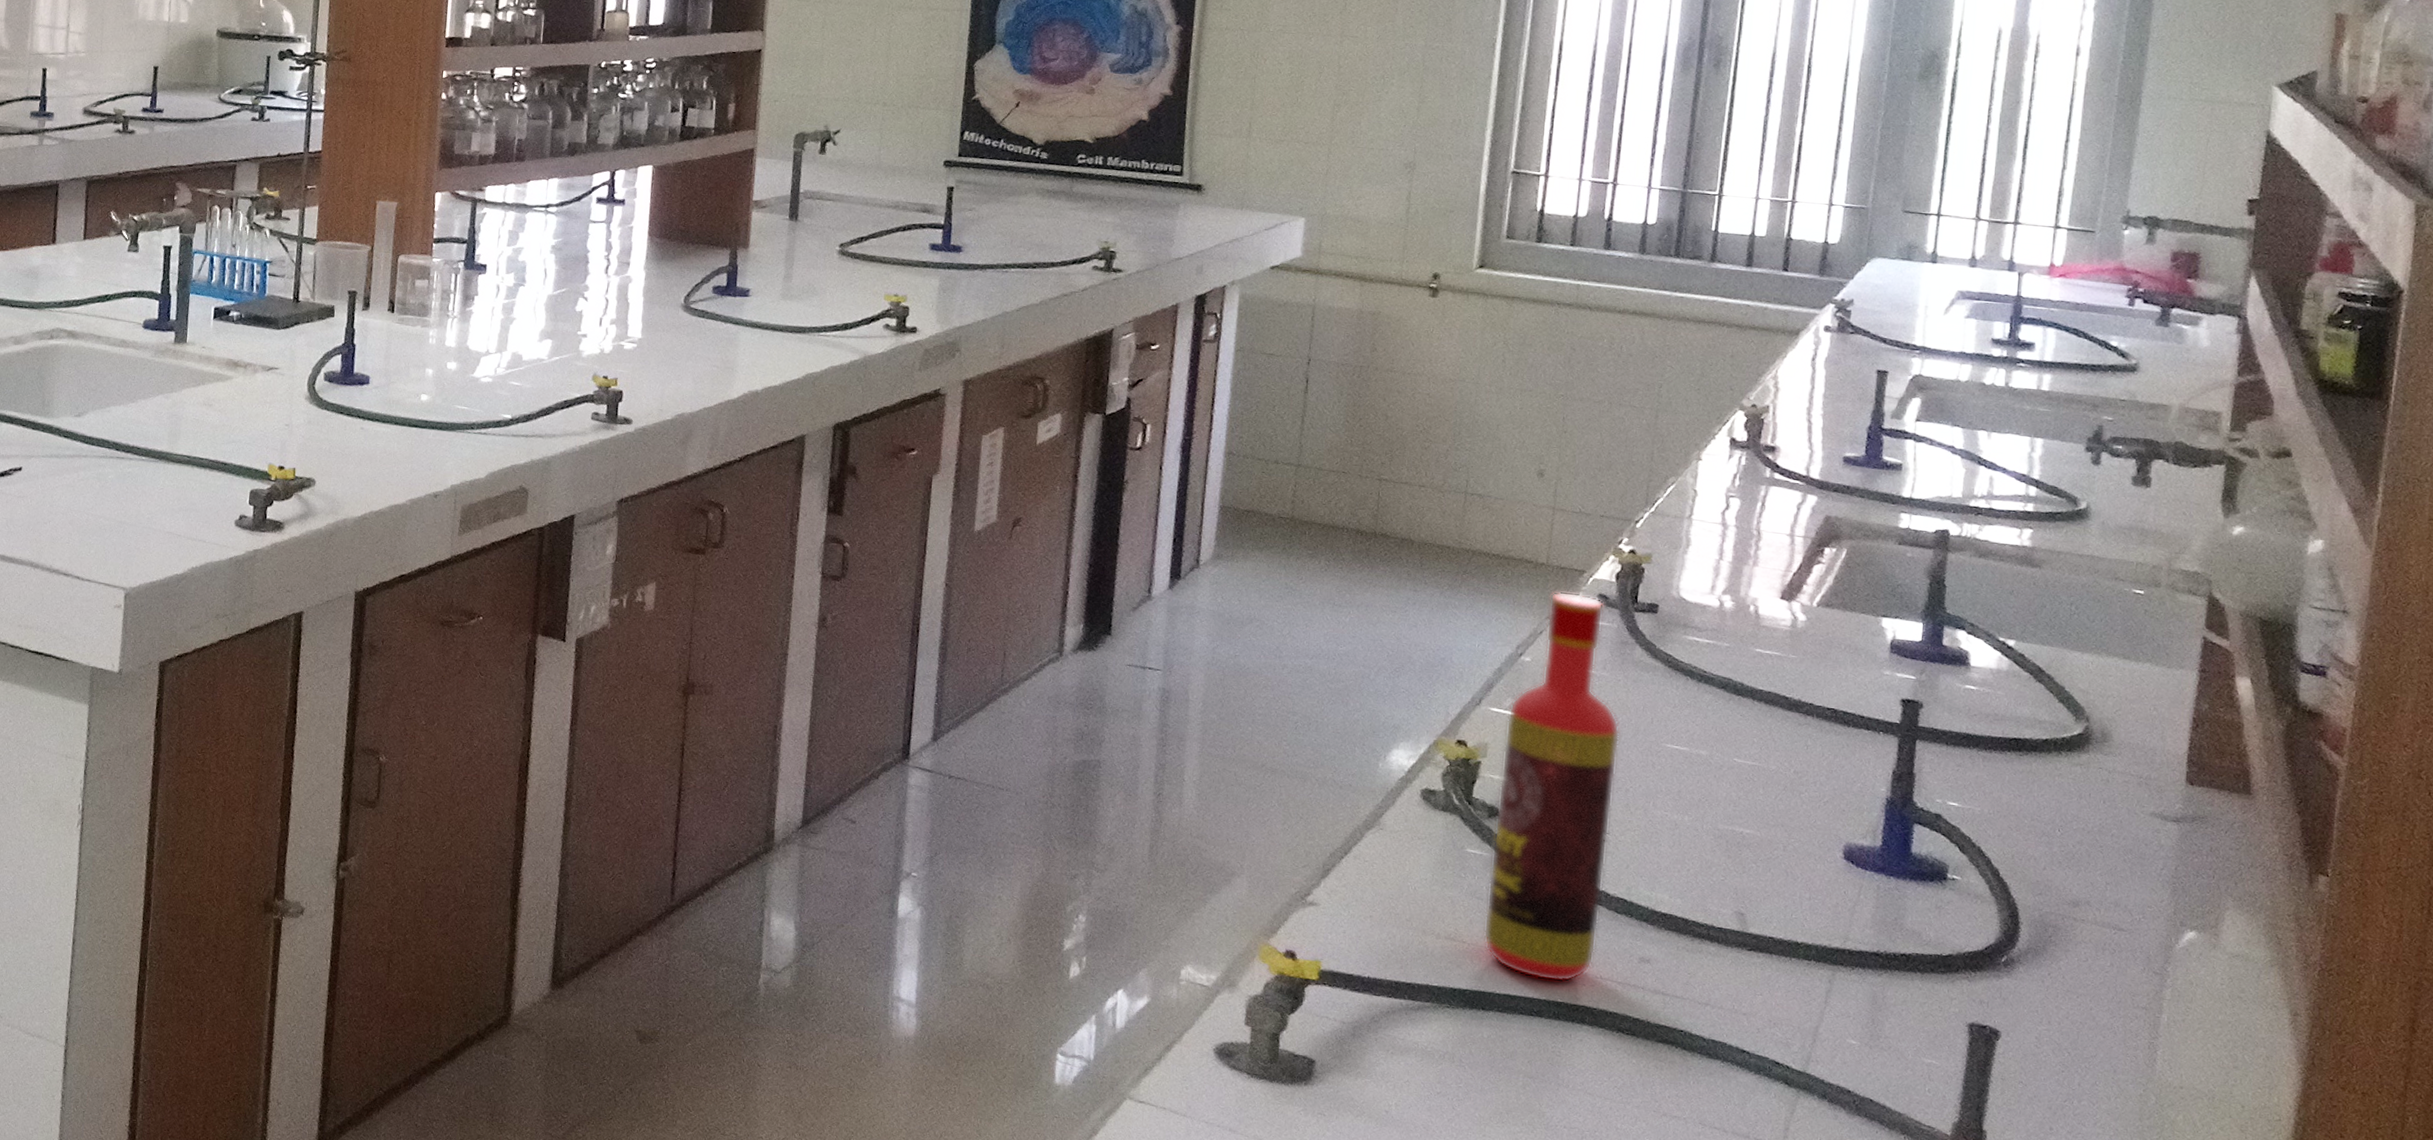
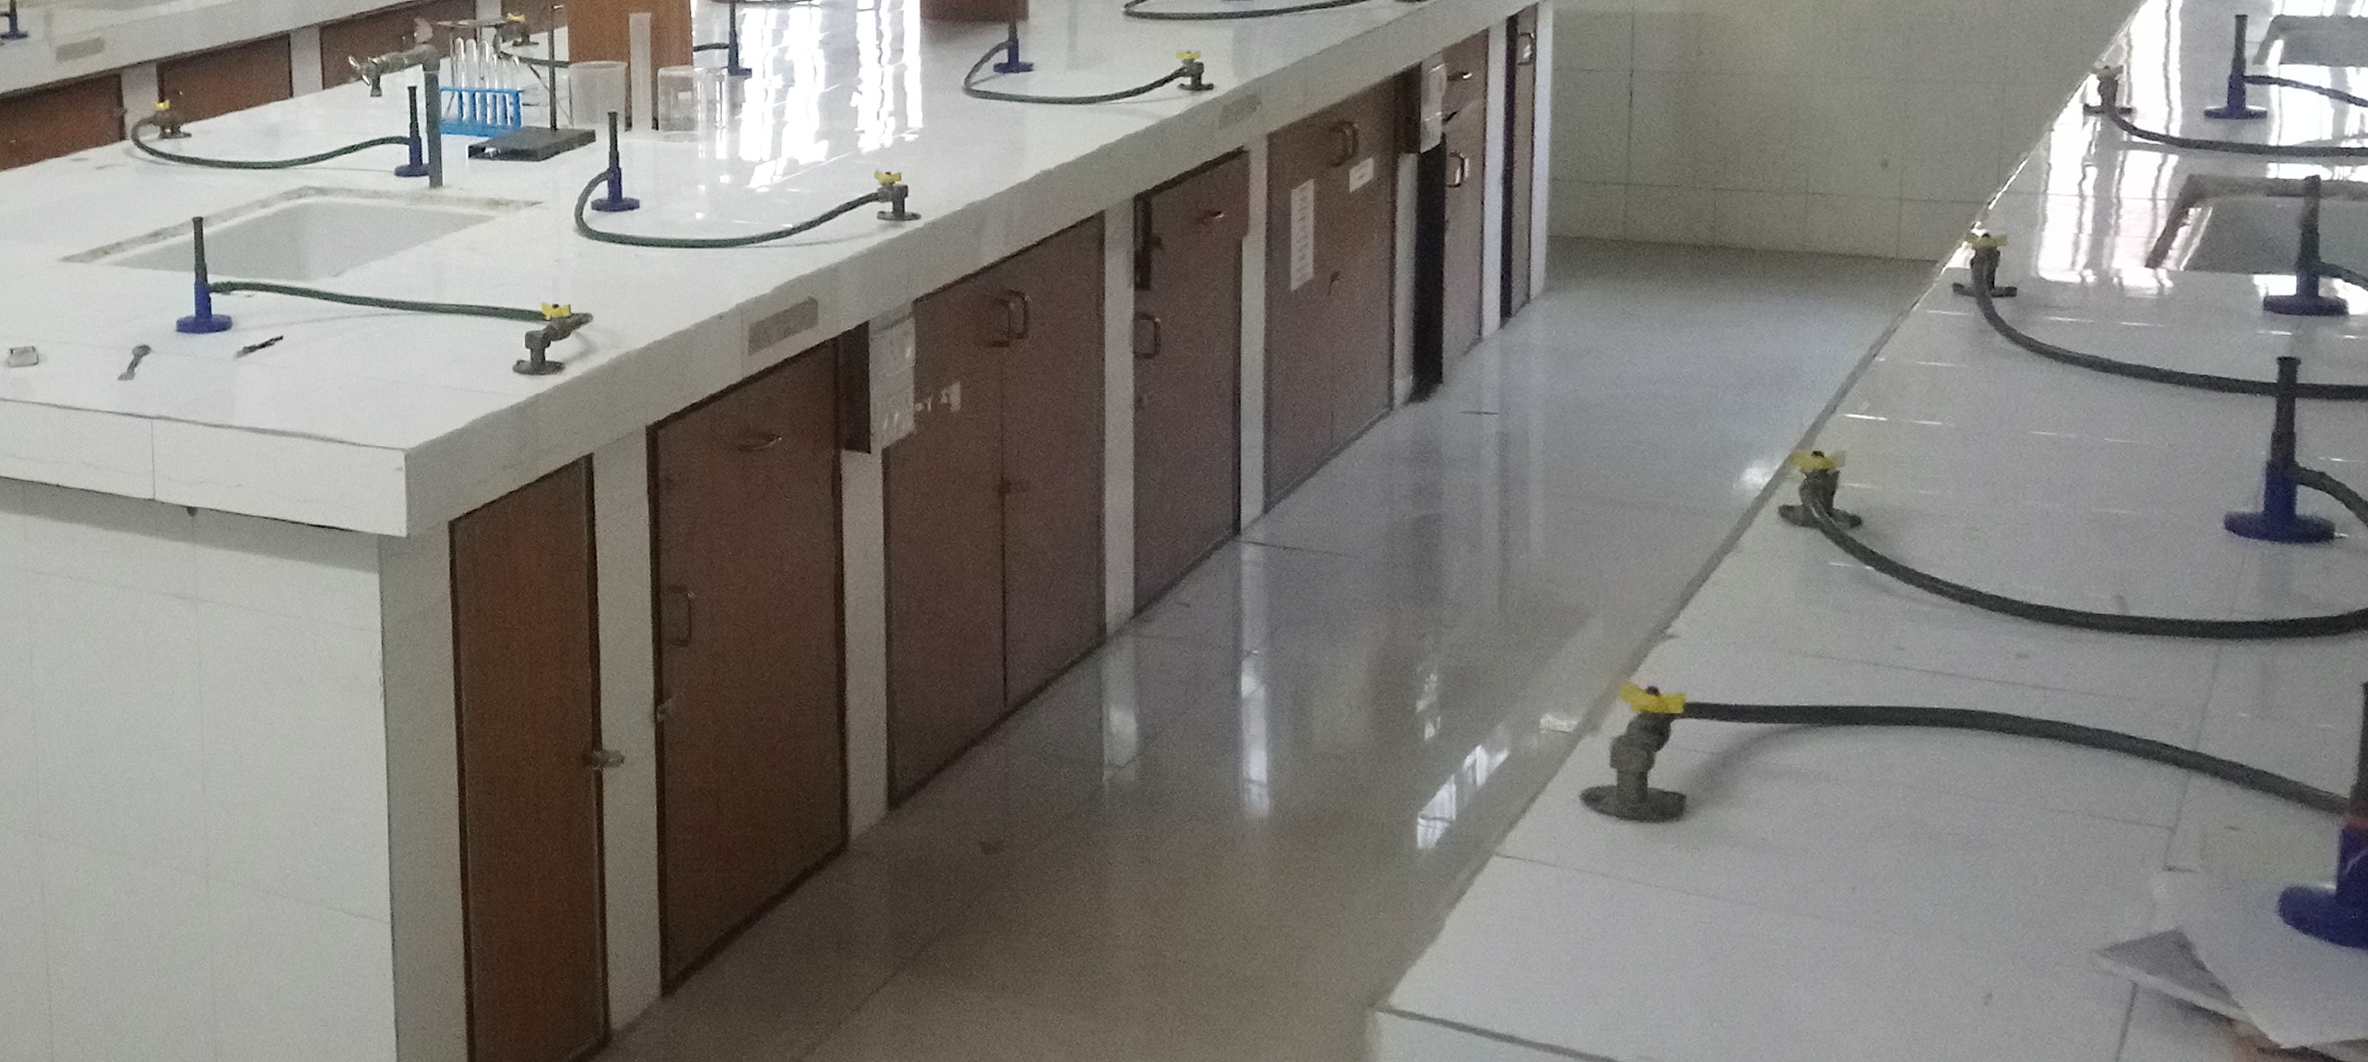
bottle: present [1483,591,1620,983] -> none [1852,285,1984,688]

